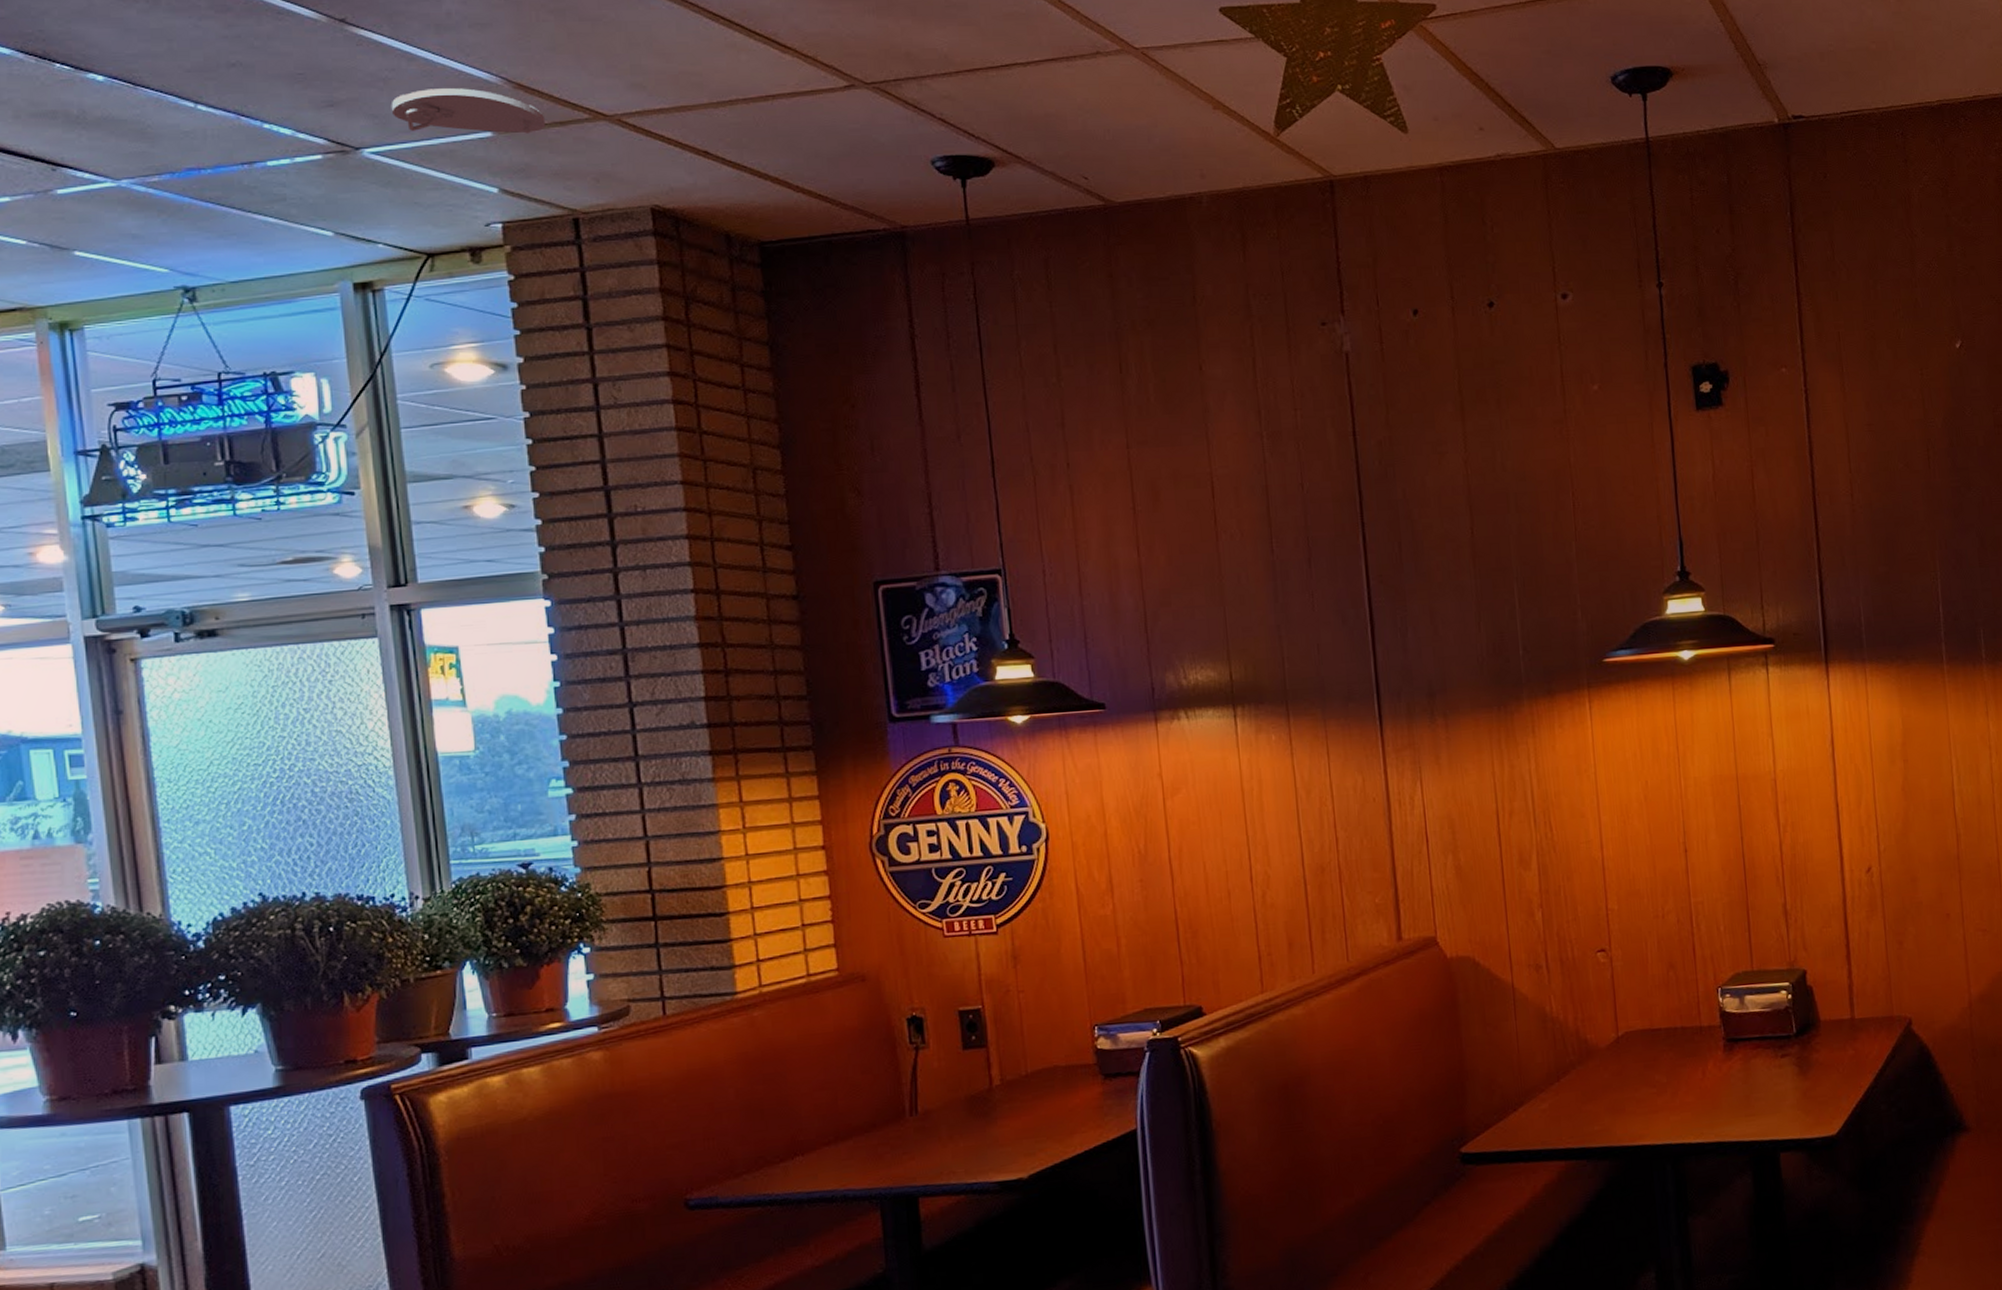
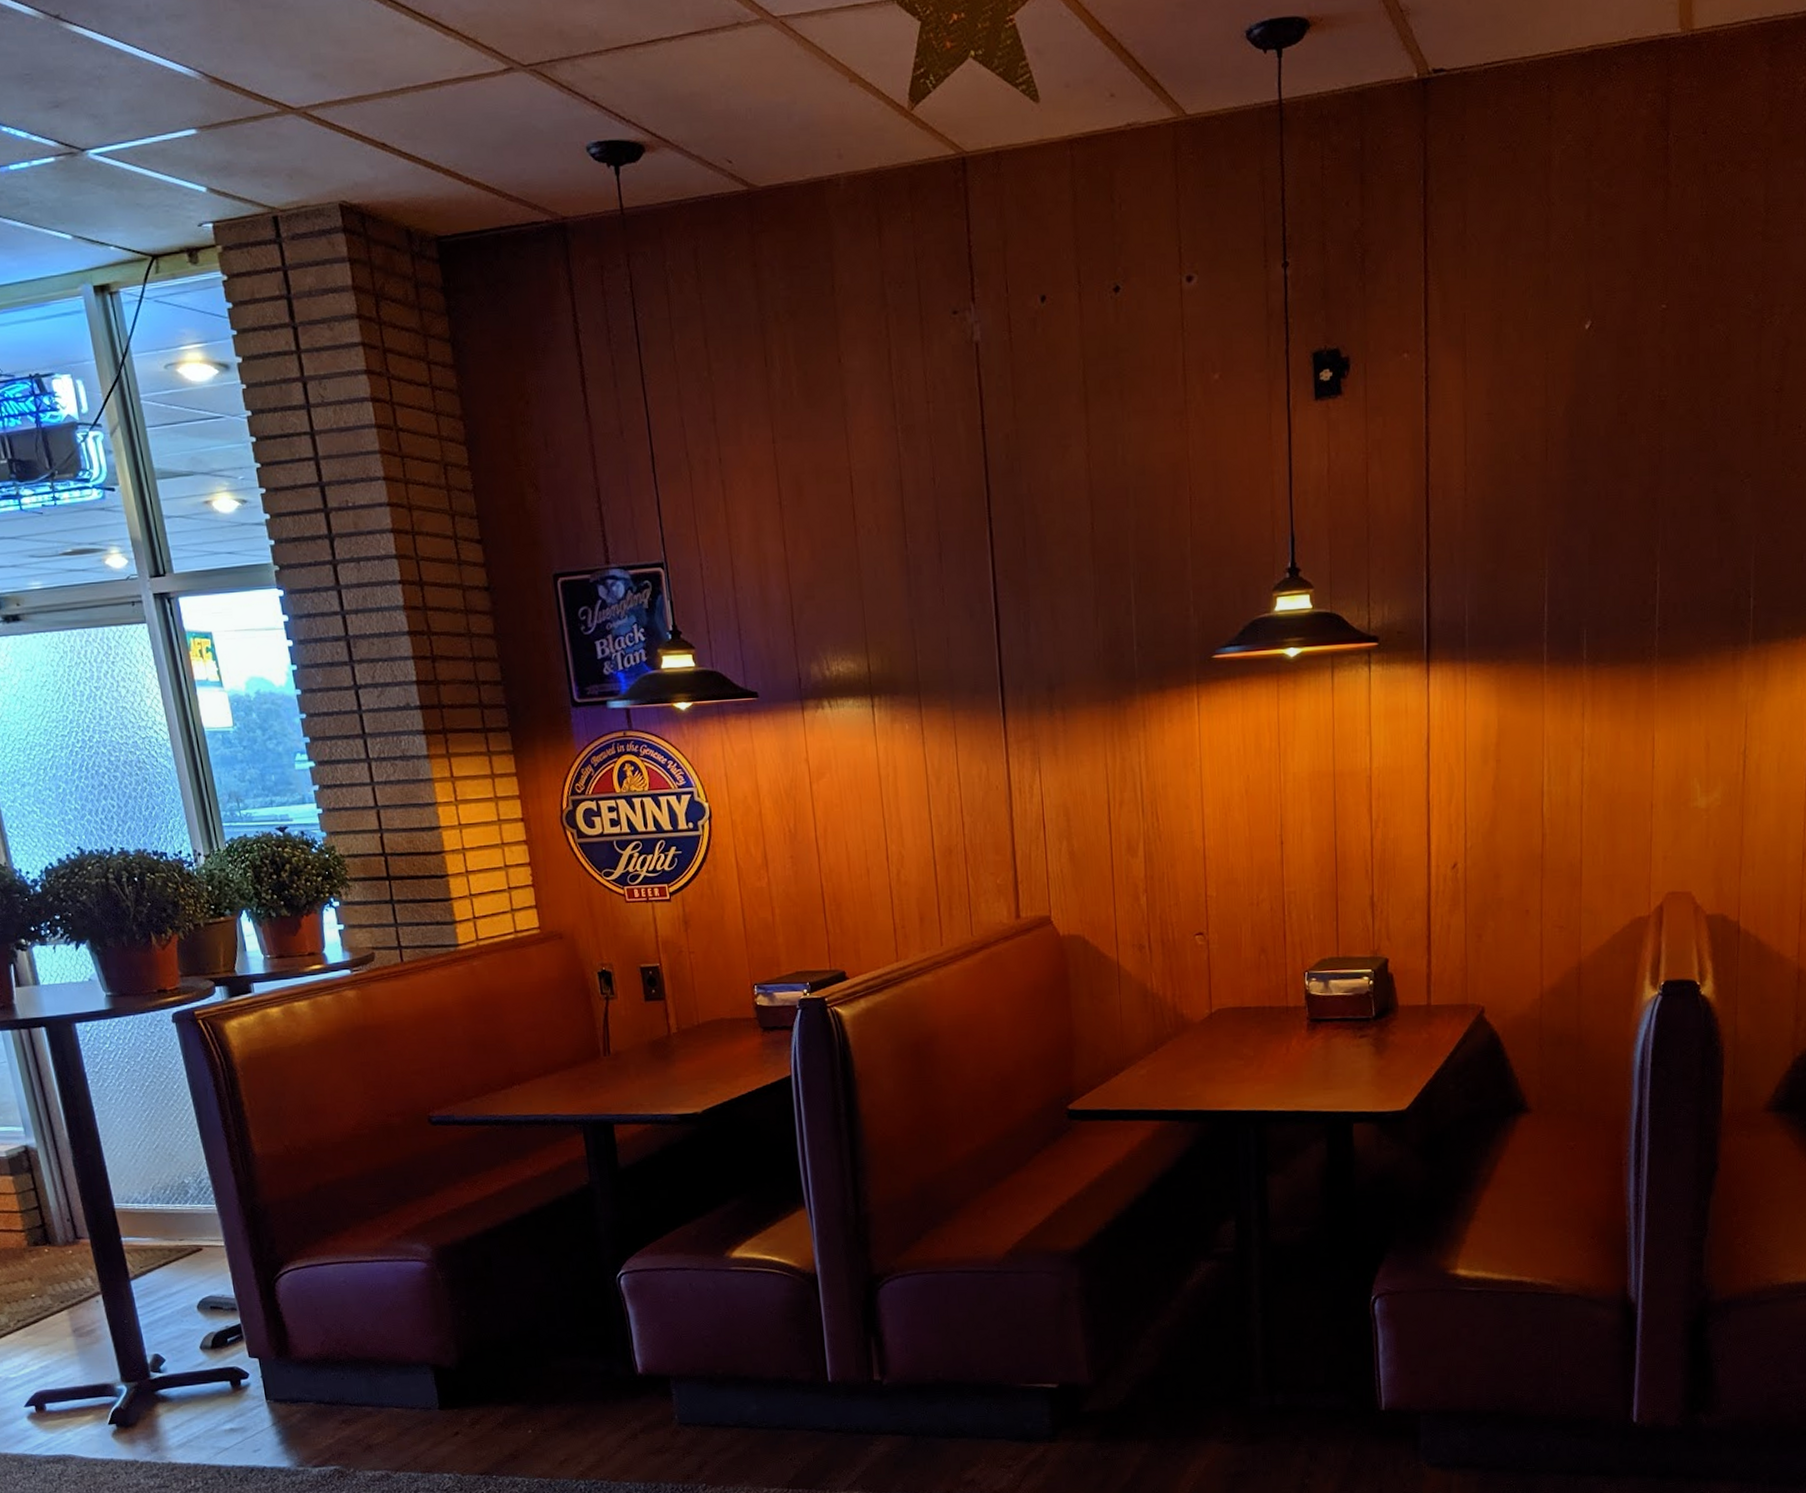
smoke detector: present [391,88,546,134] -> none [107,84,242,130]

